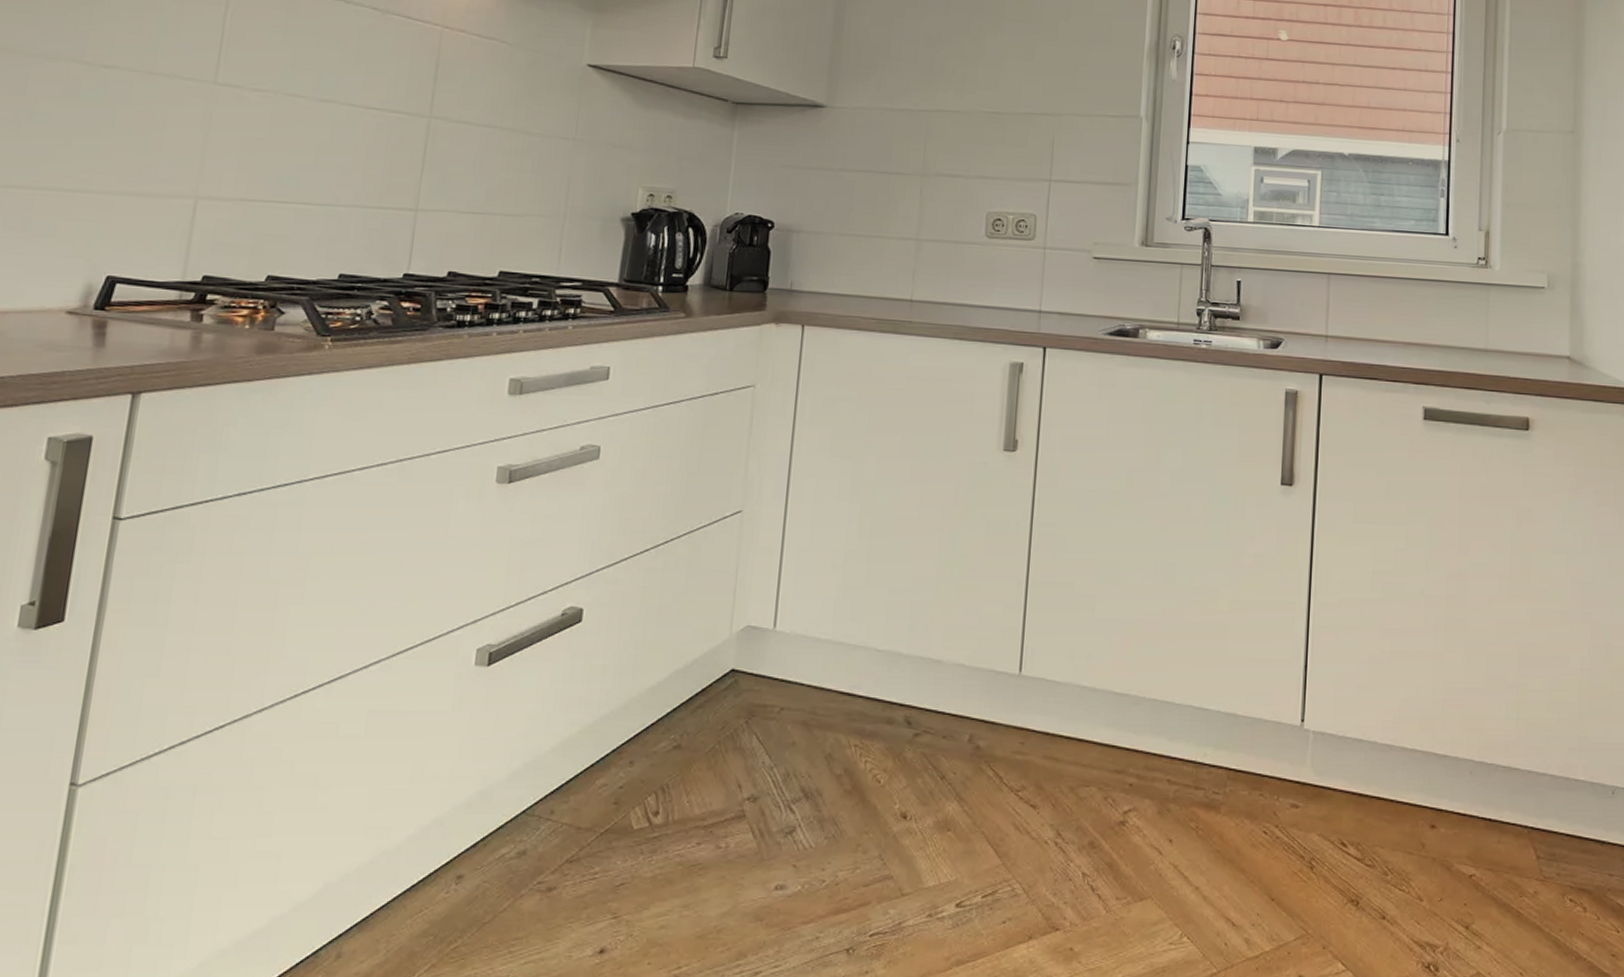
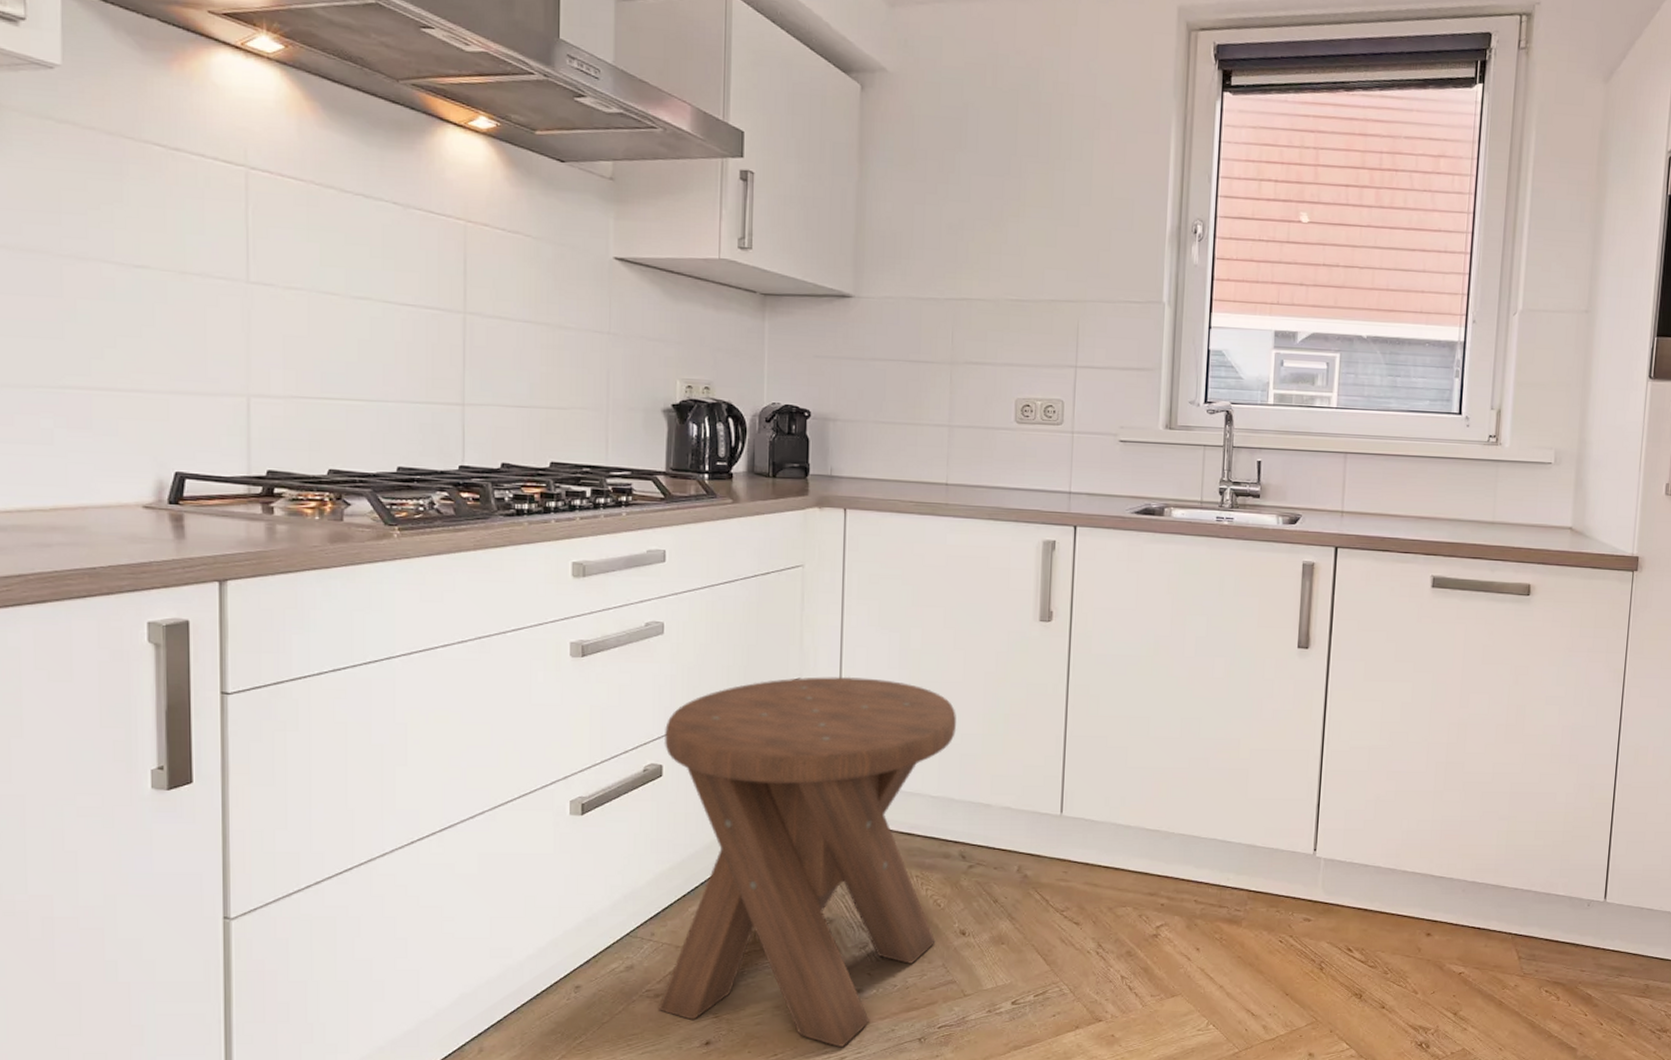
music stool: none [548,509,909,958] -> present [657,676,956,1047]

